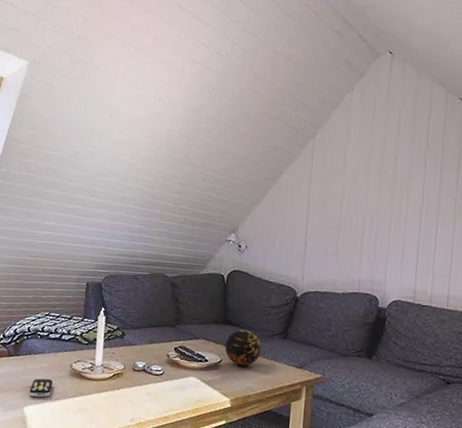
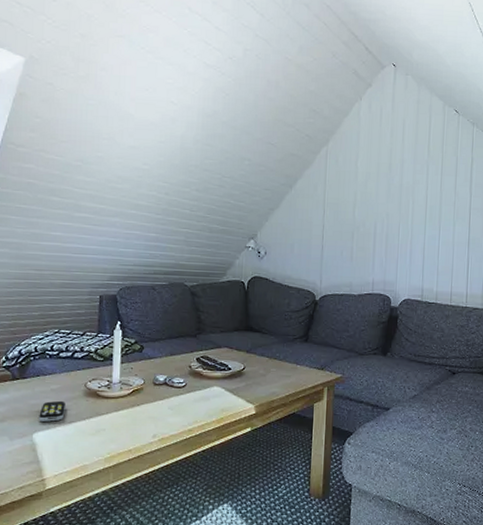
decorative orb: present [225,329,262,366] -> none [248,335,284,372]

